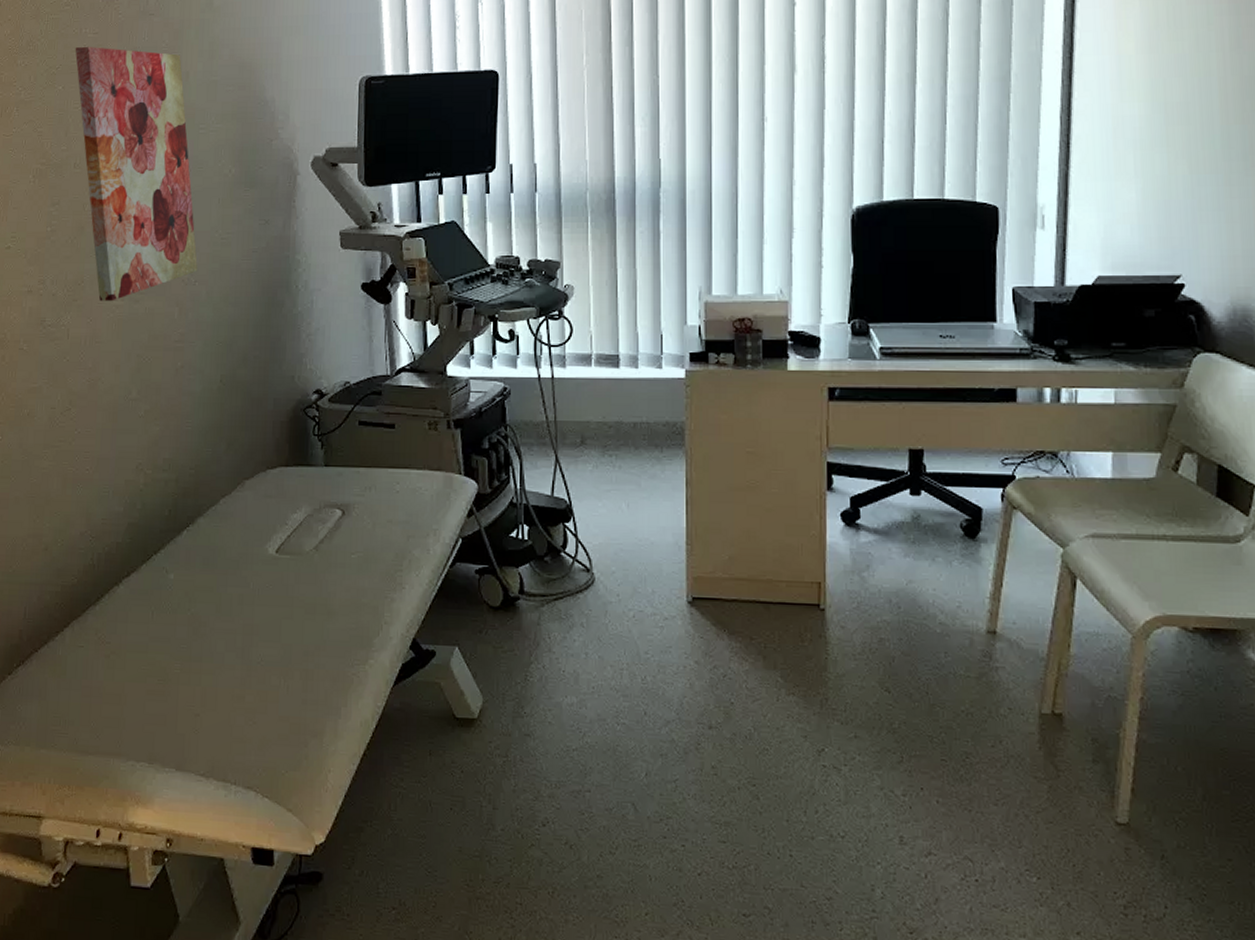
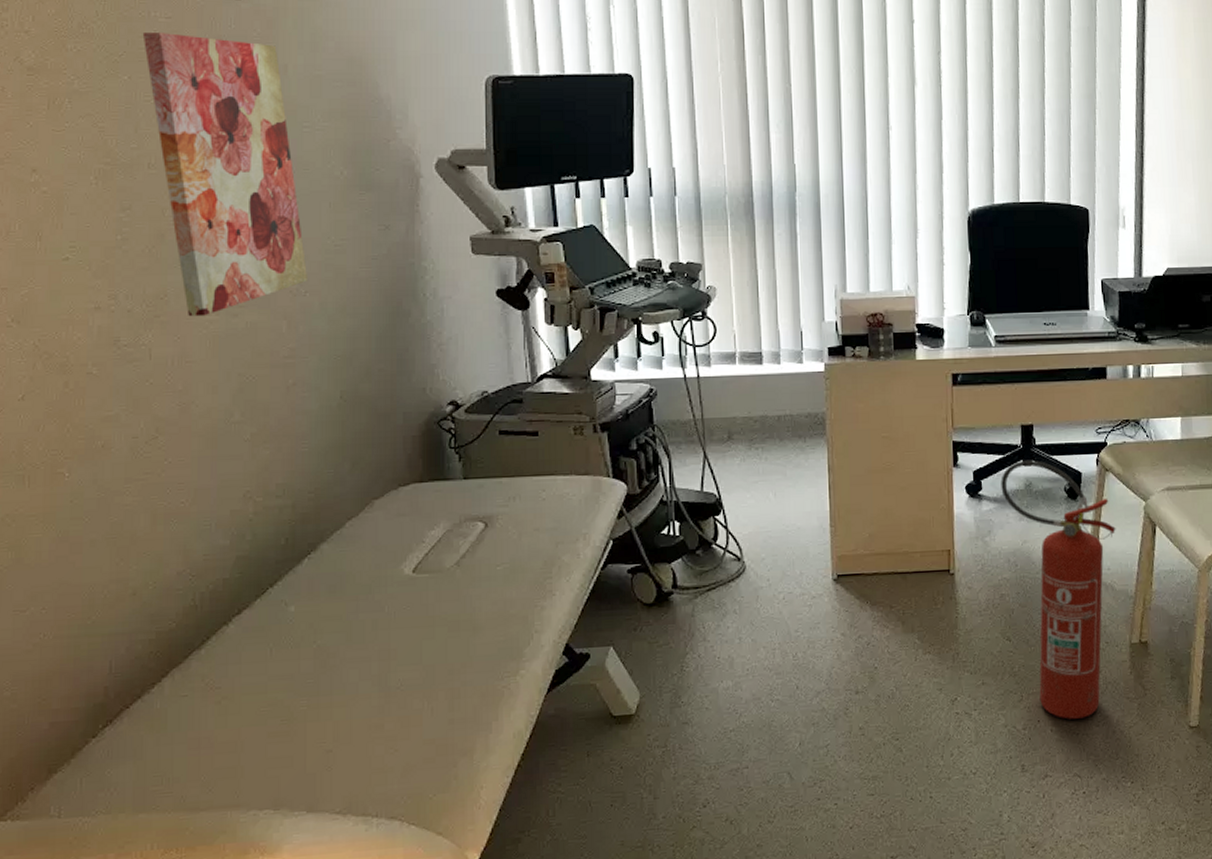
fire extinguisher: none [883,489,1025,793] -> present [1001,460,1116,719]

